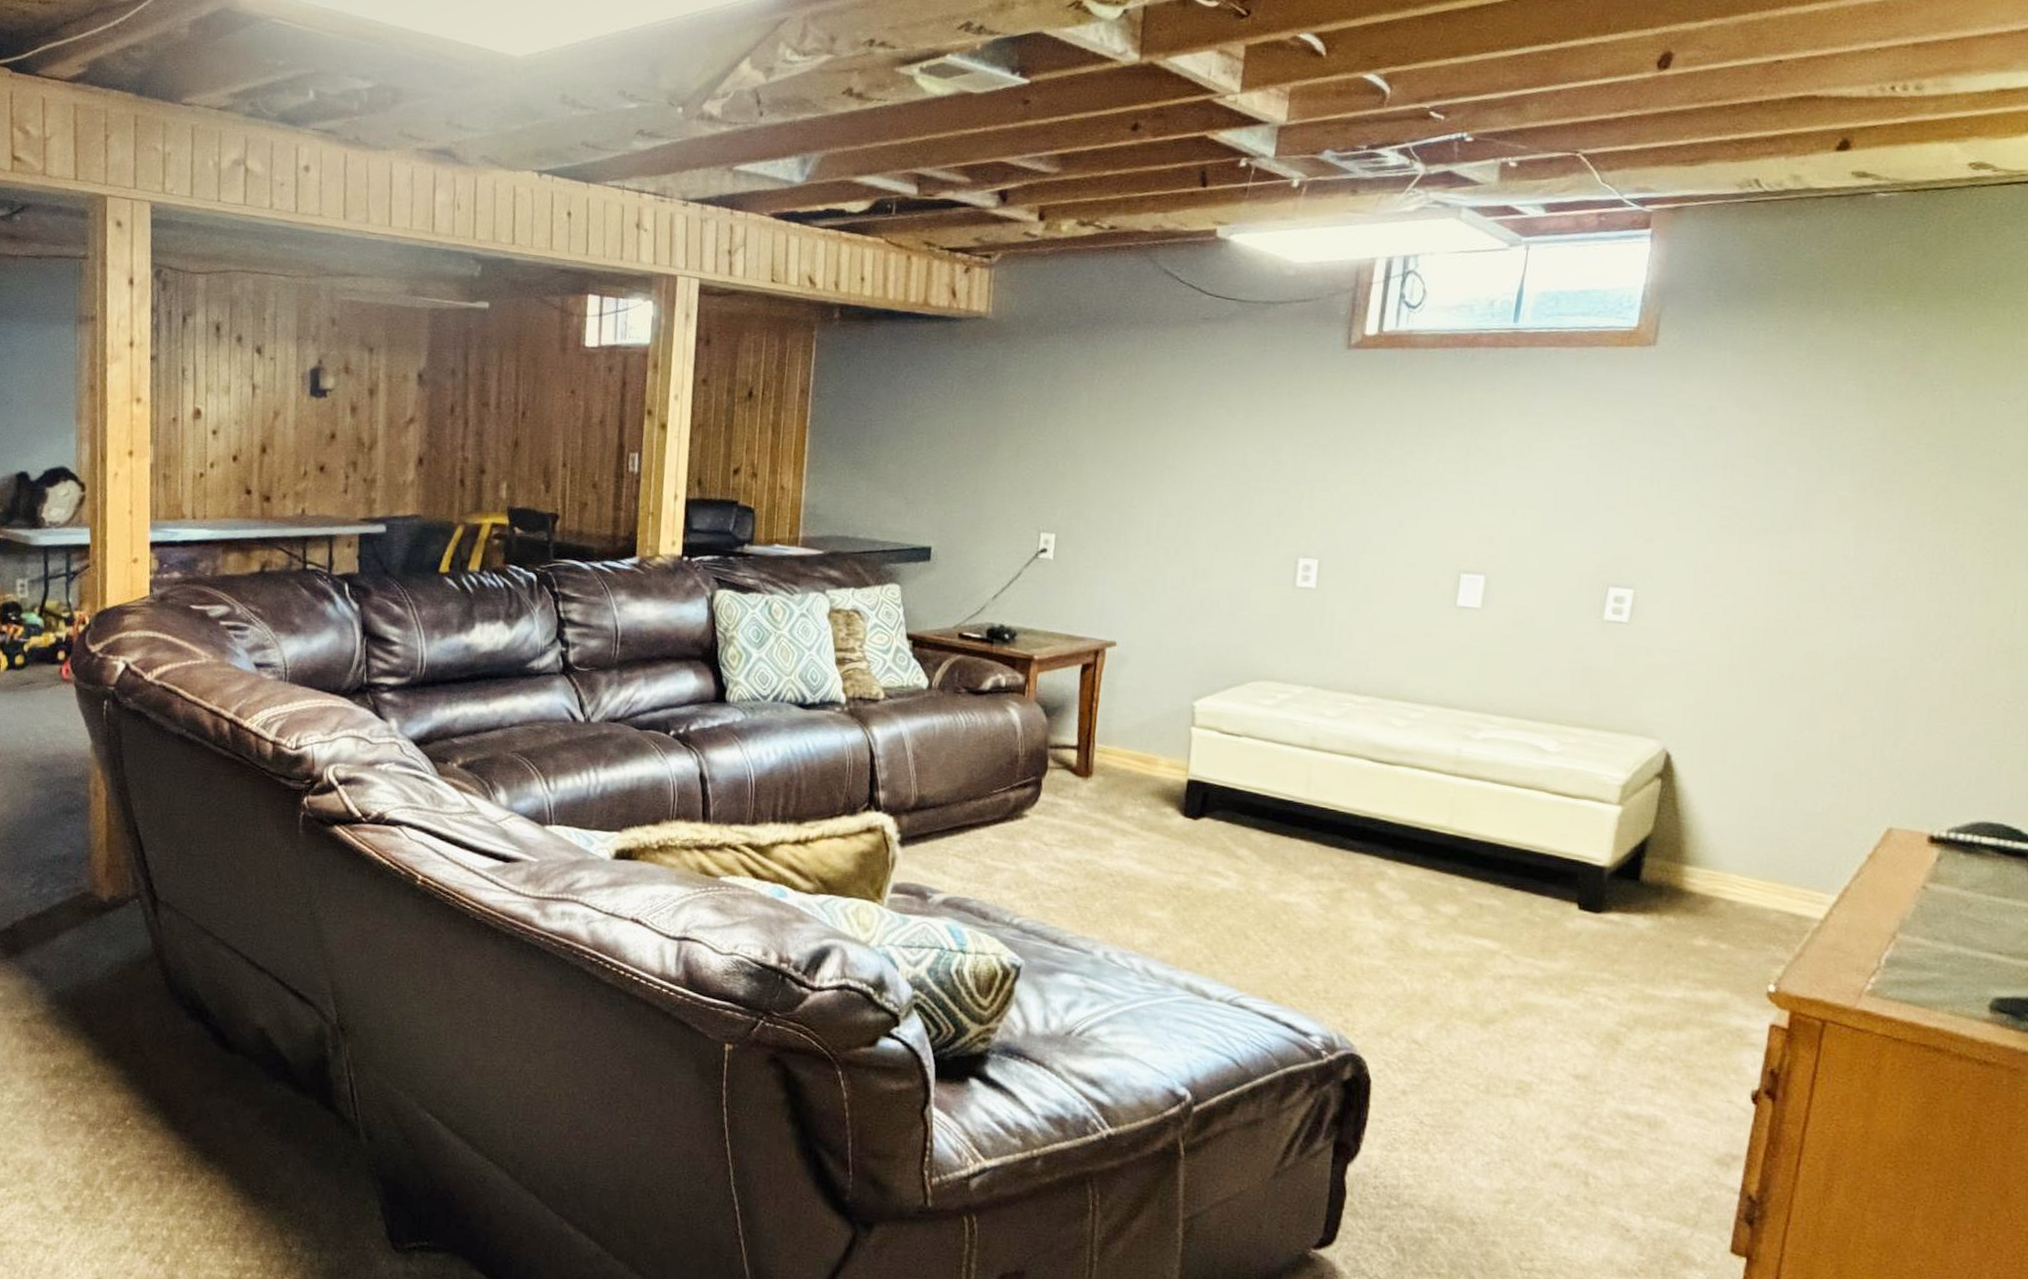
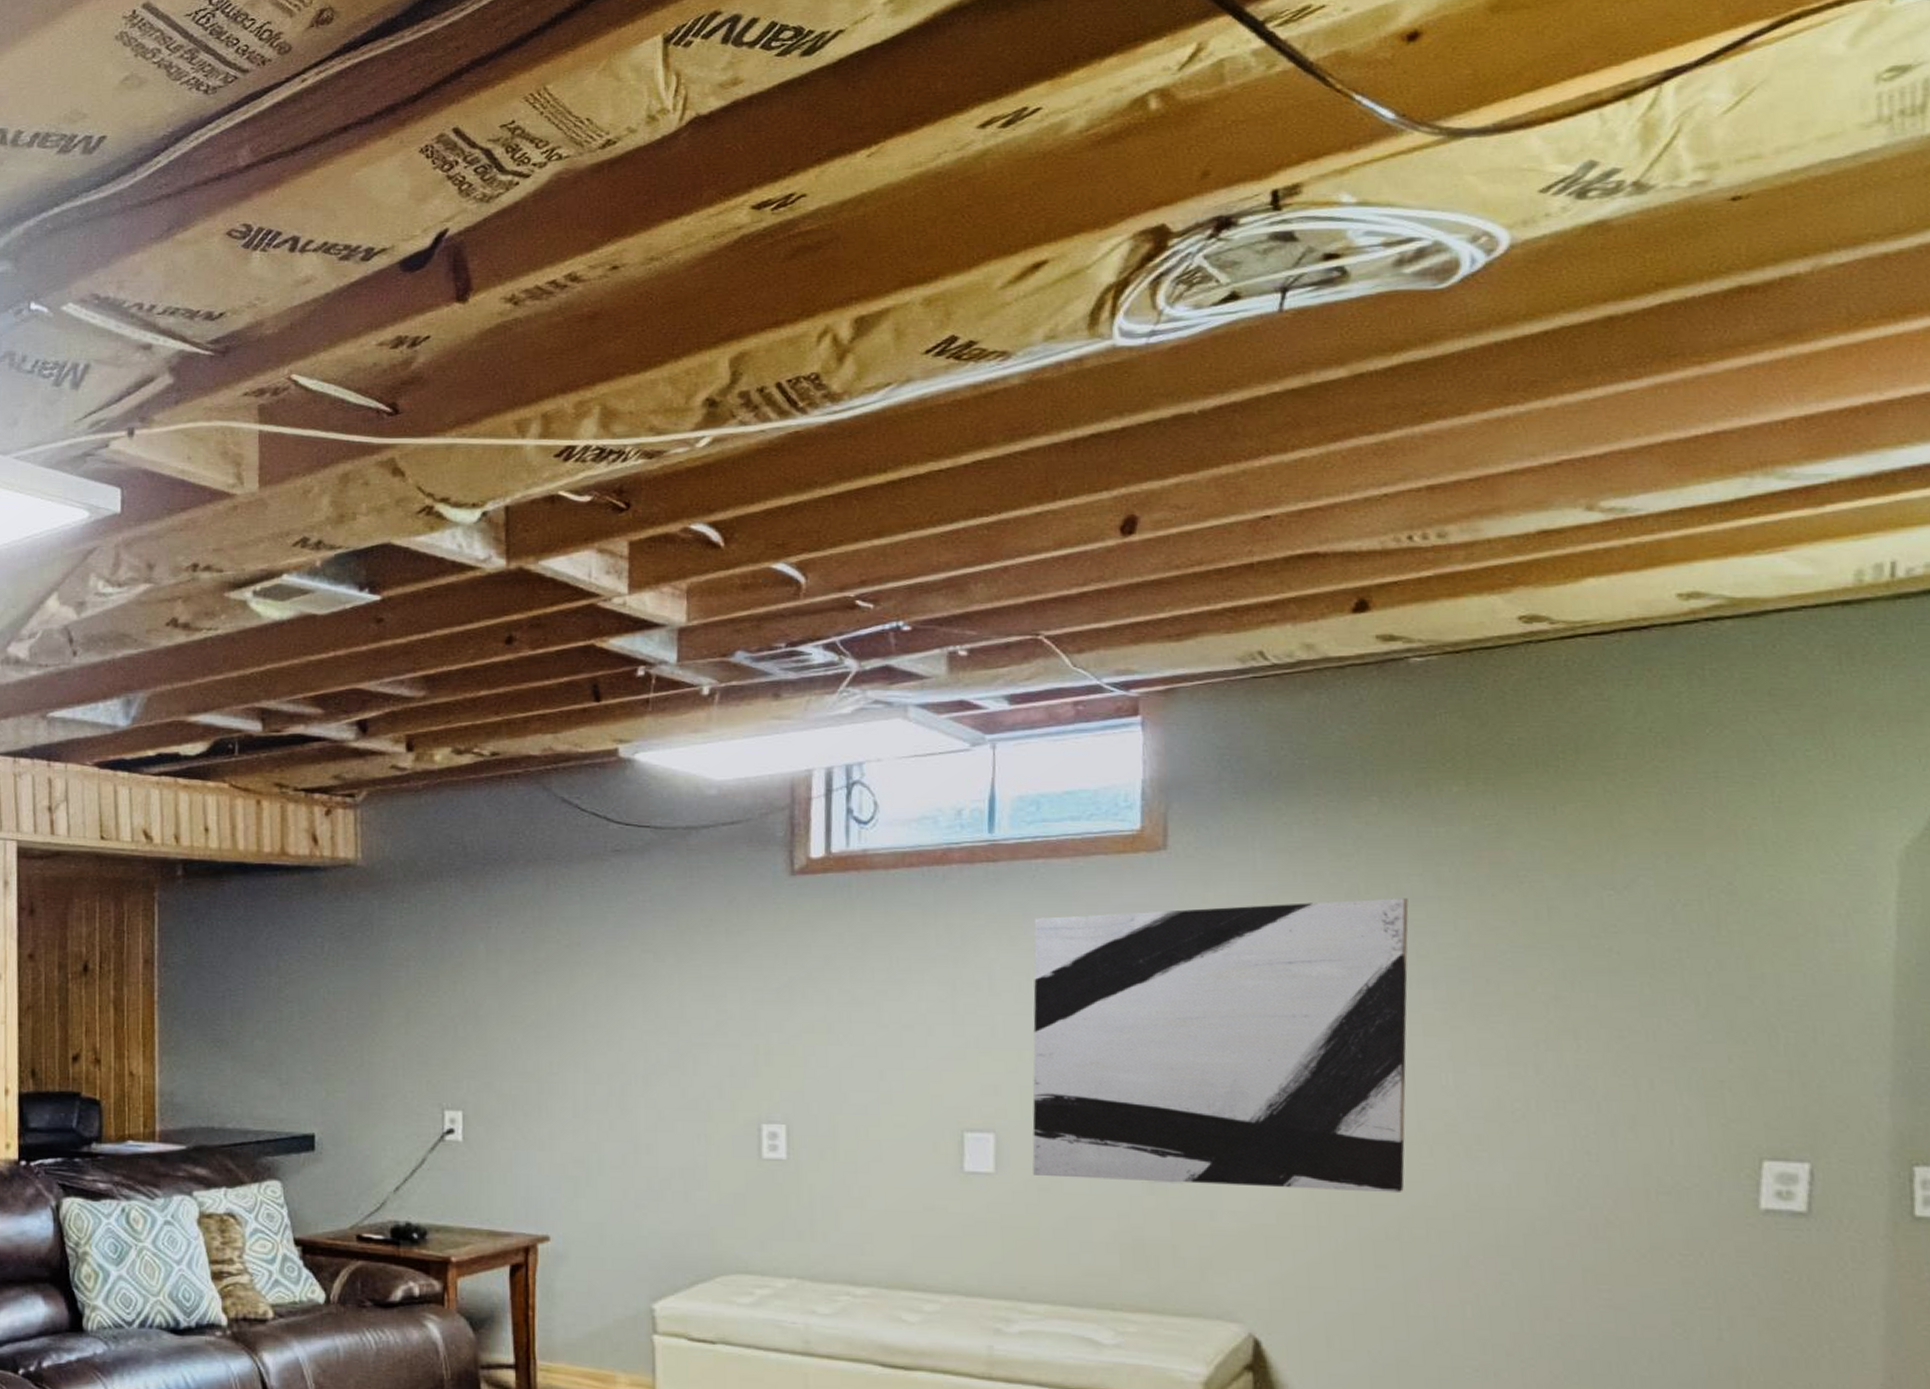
wall art: none [1511,397,1842,641] -> present [1032,898,1409,1194]

